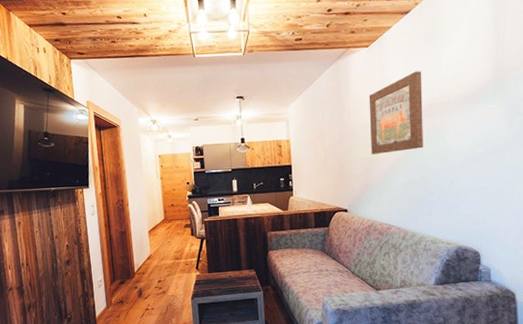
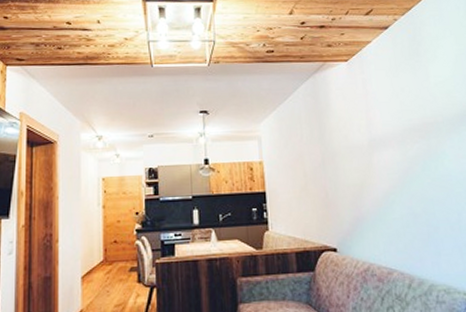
wall art: present [368,71,423,154] -> none [352,87,421,180]

